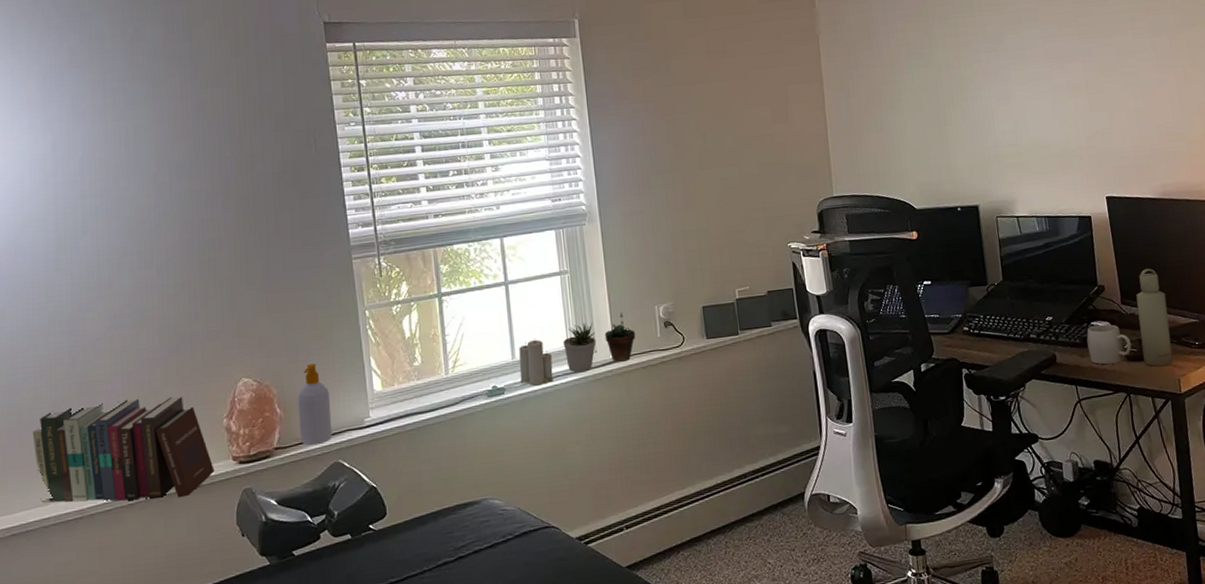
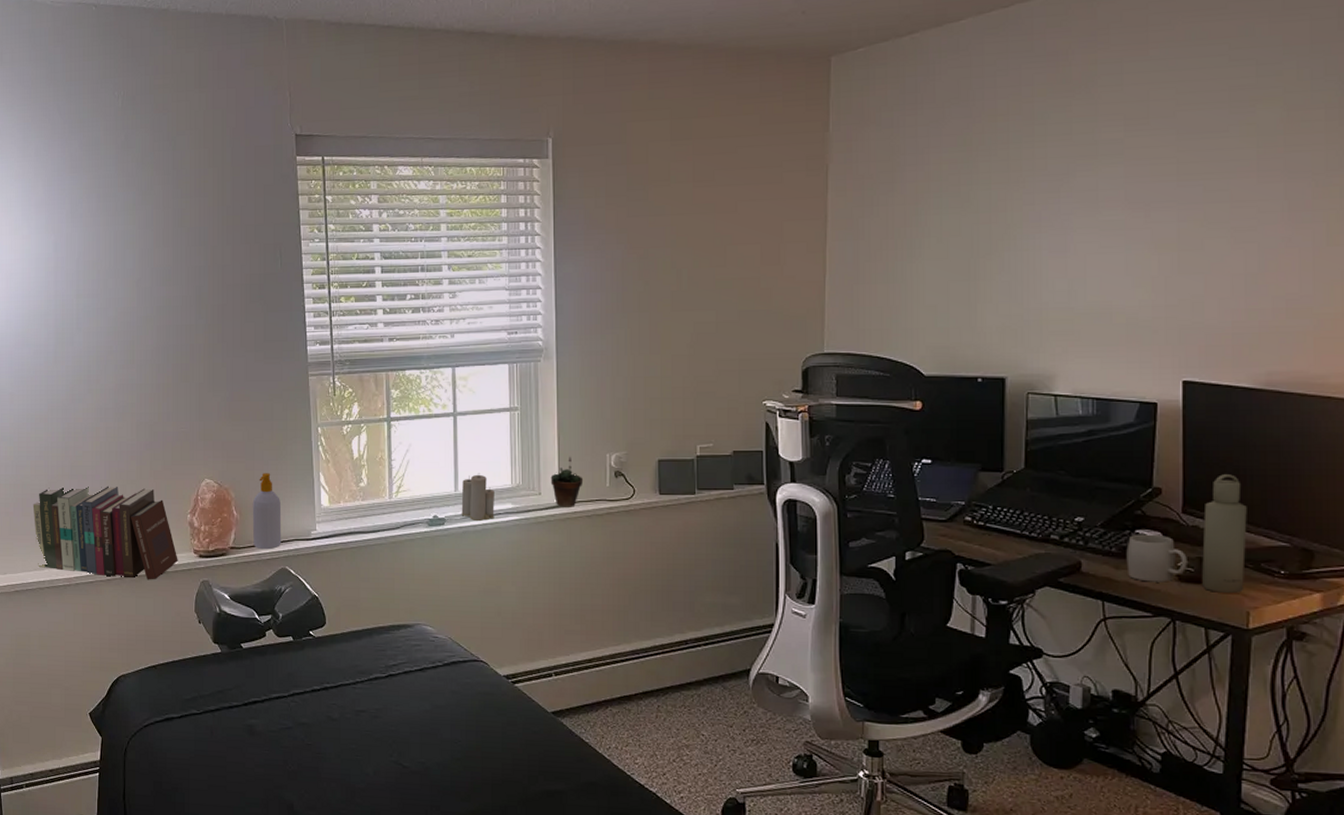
potted plant: present [563,322,596,373] -> none [507,463,541,513]

